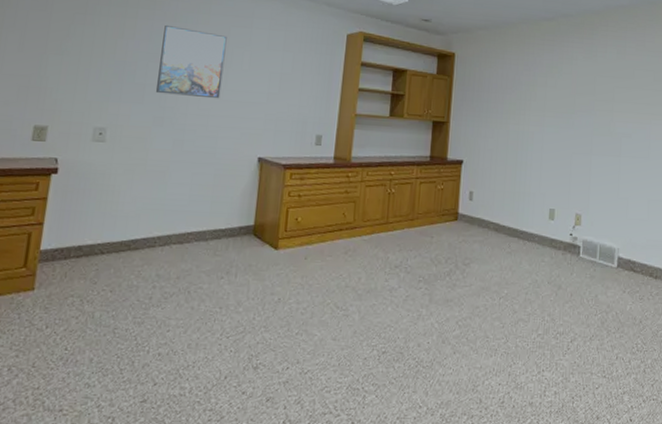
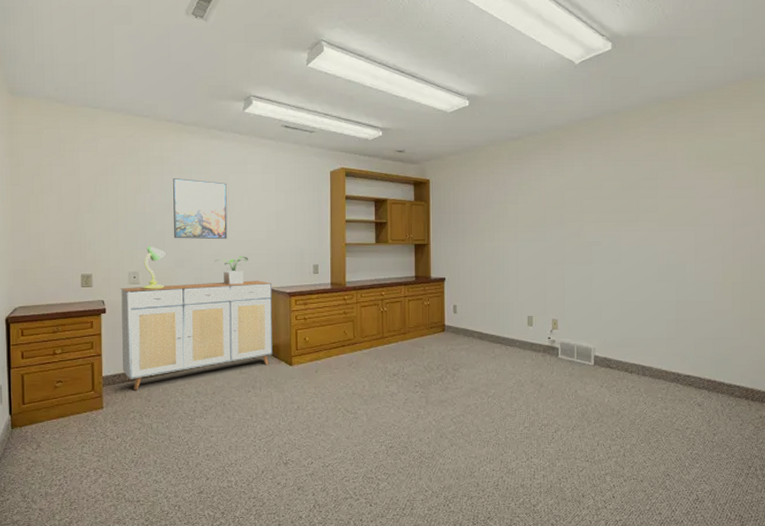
sideboard: none [66,144,265,270] -> present [120,280,273,390]
table lamp: none [108,99,143,150] -> present [142,246,165,289]
potted plant: none [200,119,242,151] -> present [214,256,249,285]

